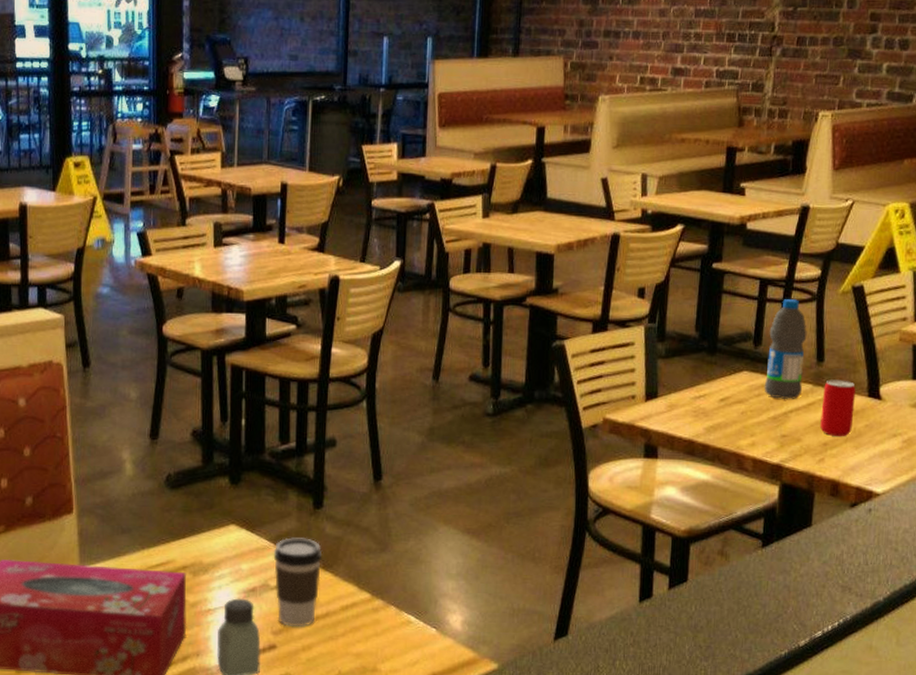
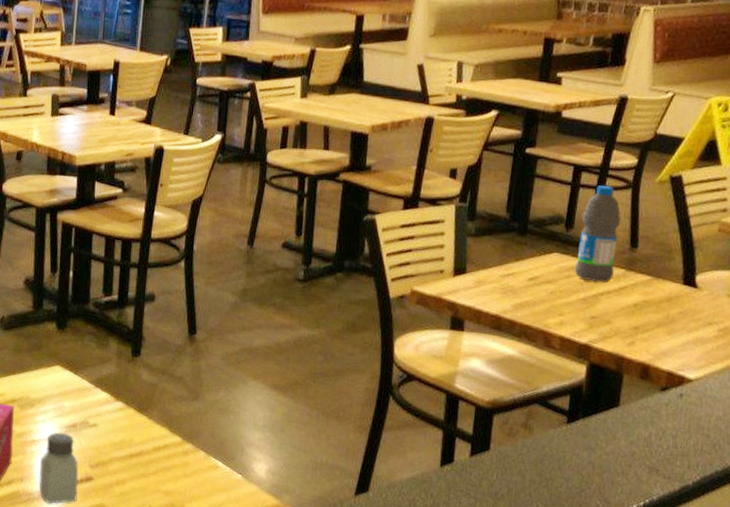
coffee cup: present [273,537,323,628] -> none [93,381,139,464]
beverage can: present [820,379,856,437] -> none [632,265,670,322]

